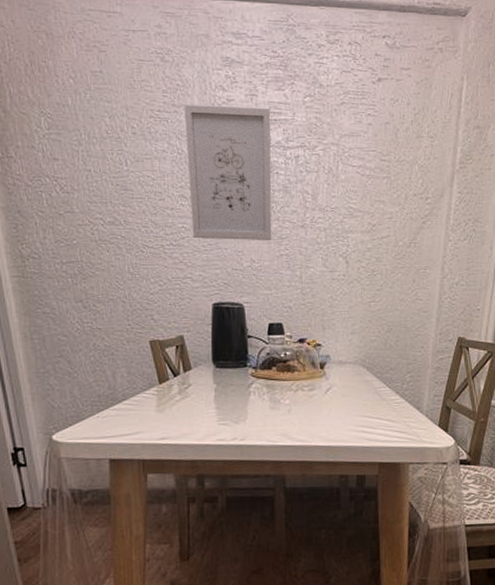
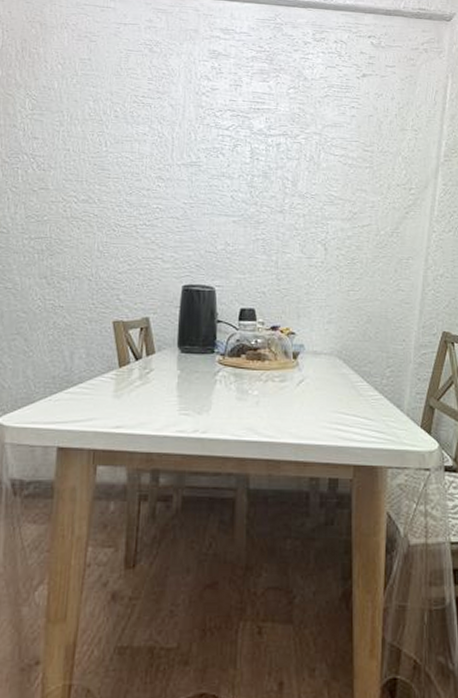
wall art: present [184,103,272,241] -> none [167,91,254,225]

